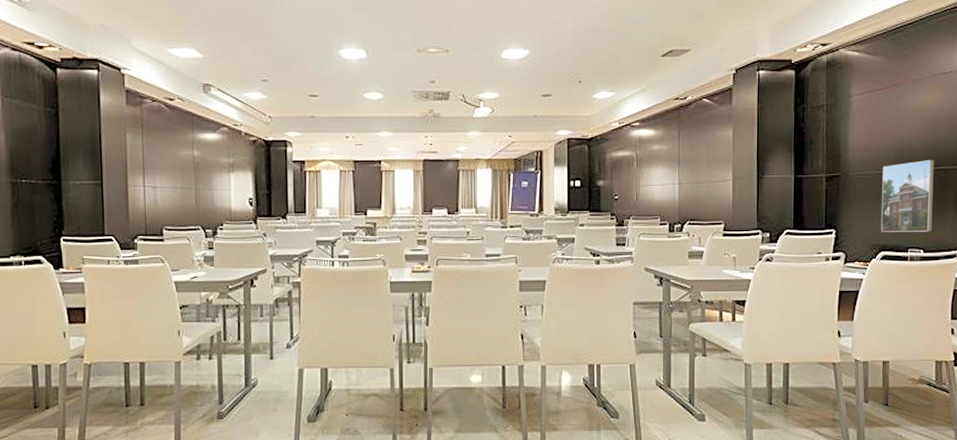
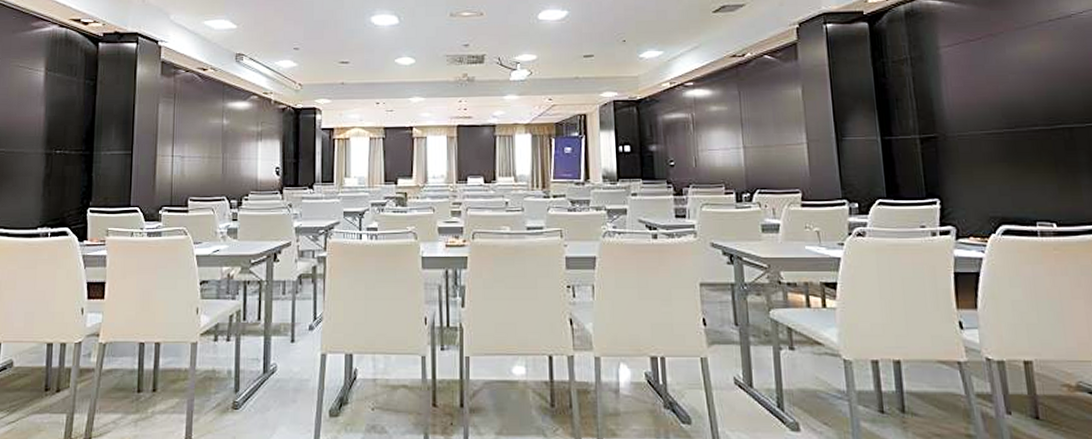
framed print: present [881,160,934,232] -> none [990,117,1064,202]

